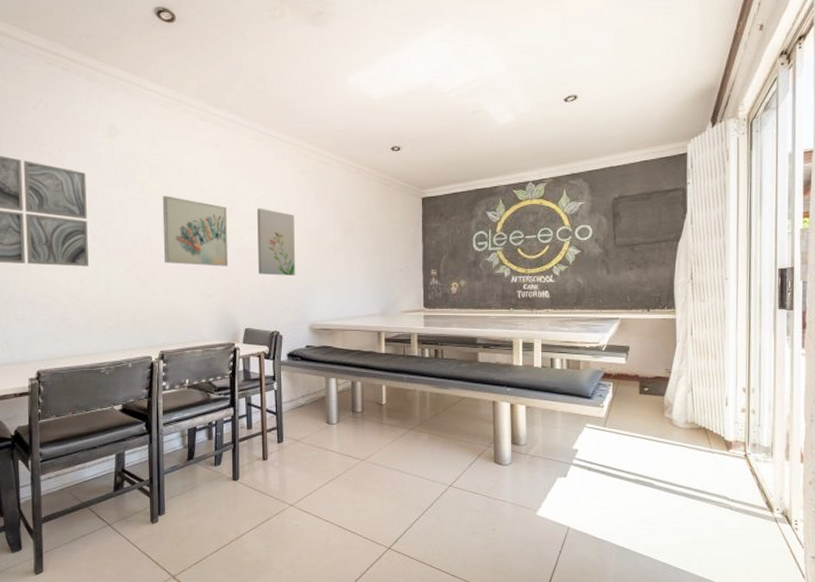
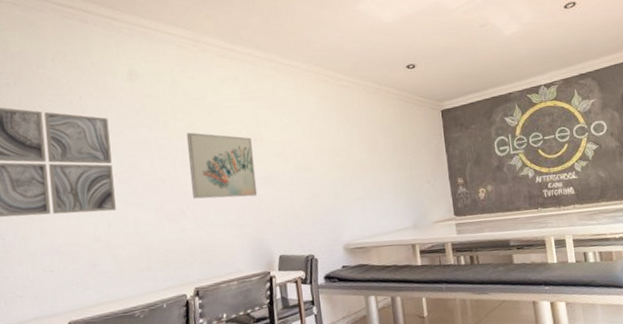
wall art: present [257,208,296,276] -> none [282,135,326,201]

